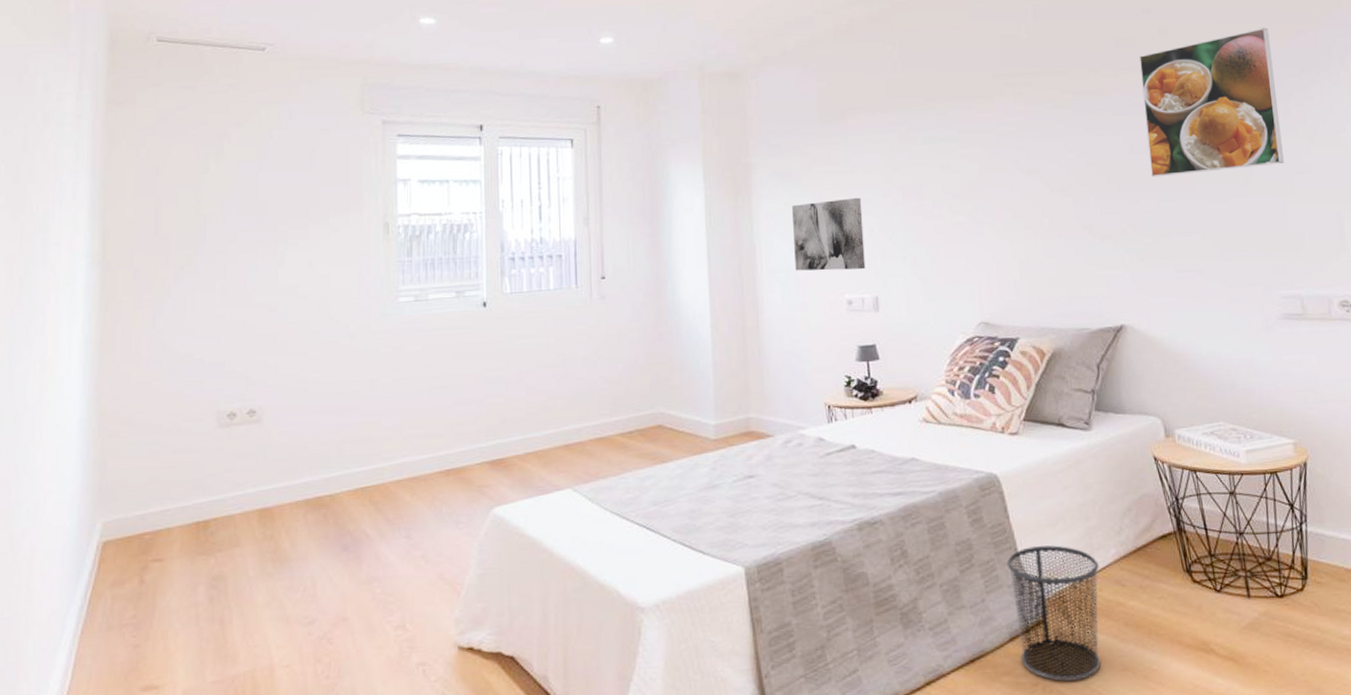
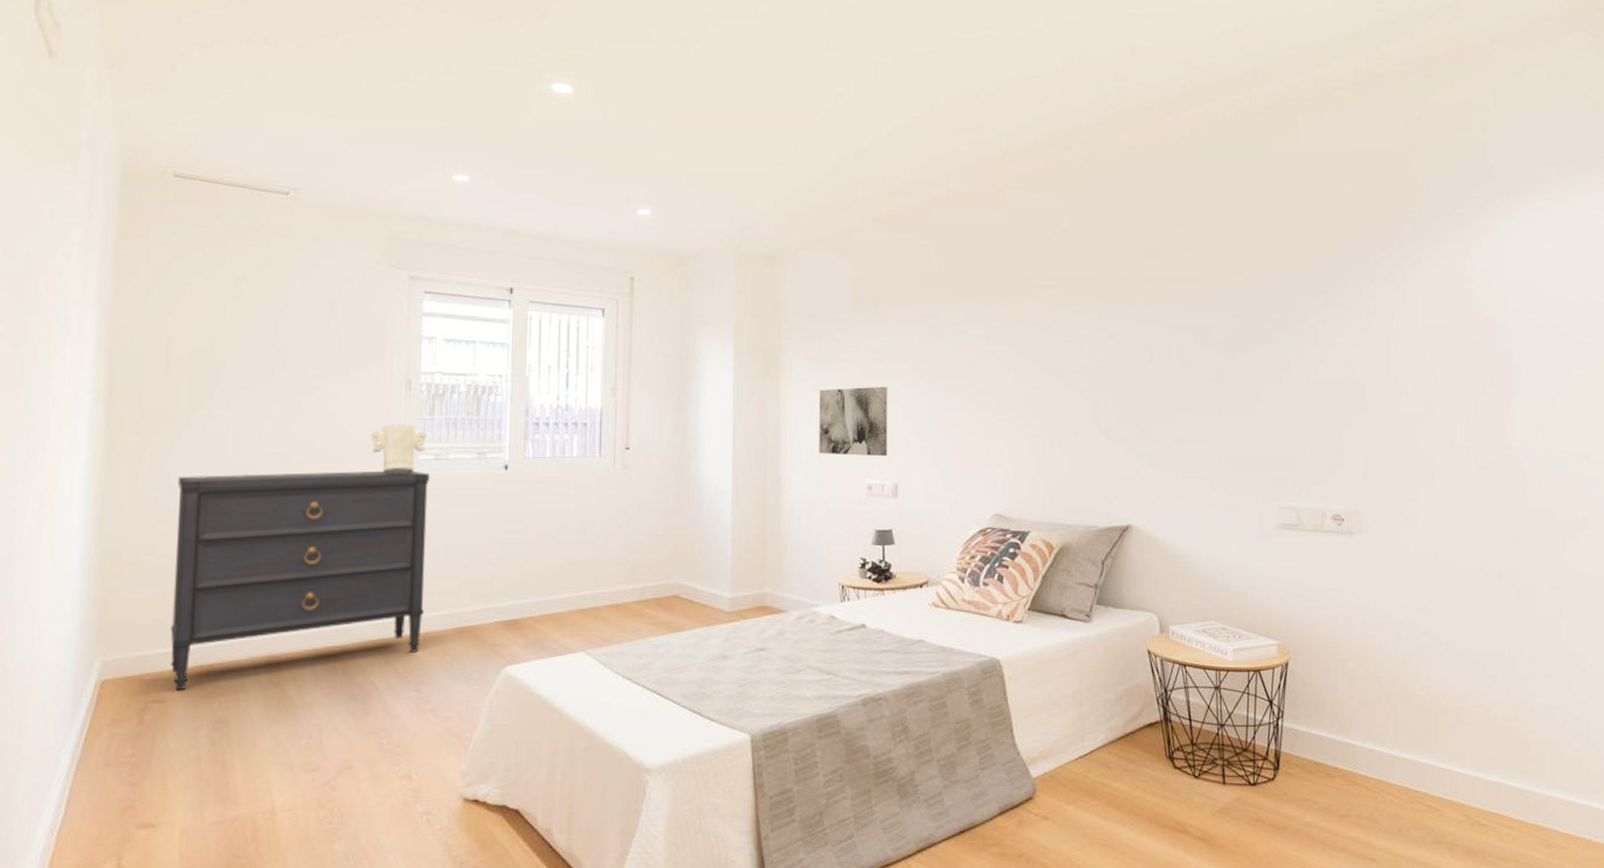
dresser: none [167,313,411,549] -> present [170,470,430,691]
decorative vase: none [352,267,406,319] -> present [371,423,427,474]
waste bin: present [1006,545,1101,682] -> none [1002,728,1088,854]
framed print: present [1139,28,1284,178] -> none [1167,250,1293,387]

